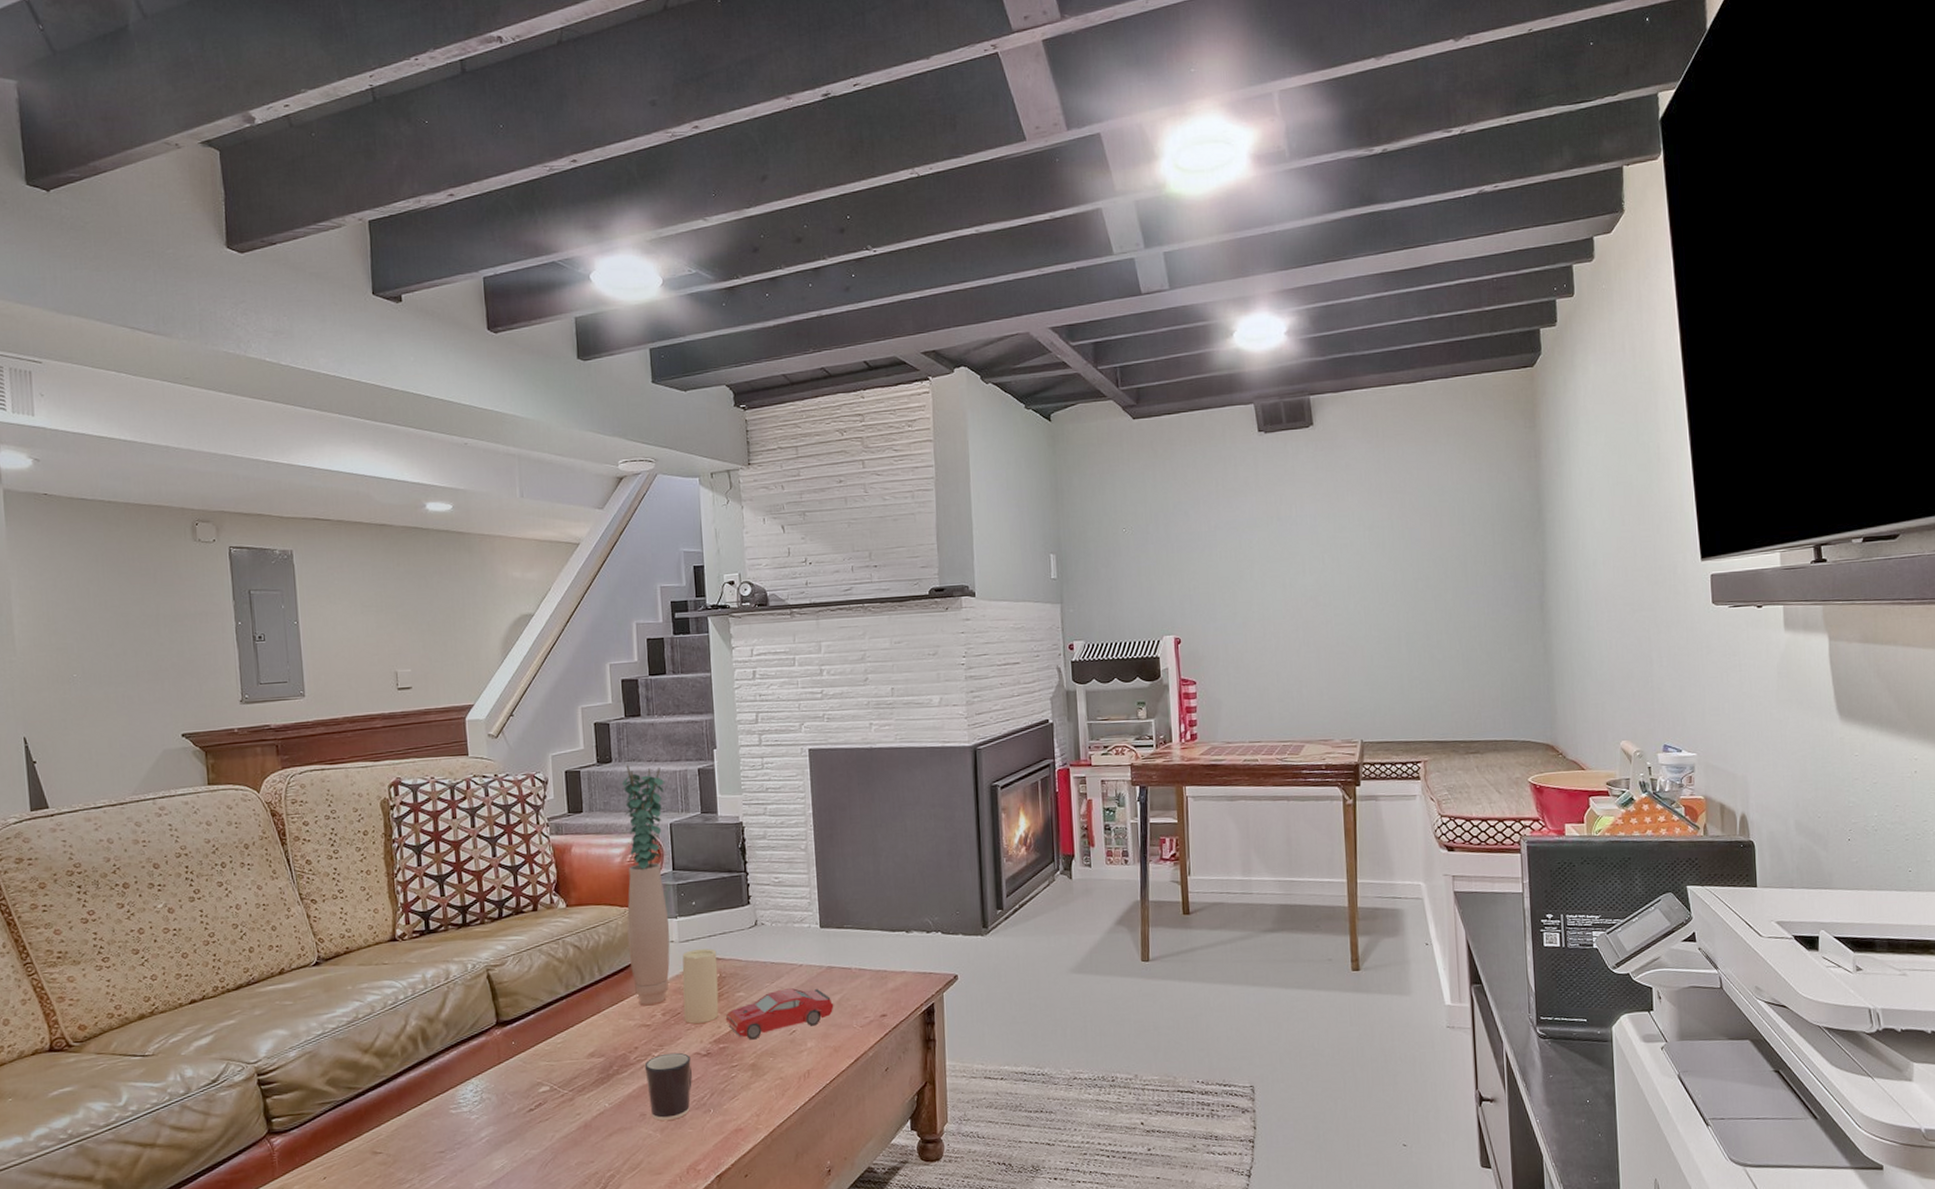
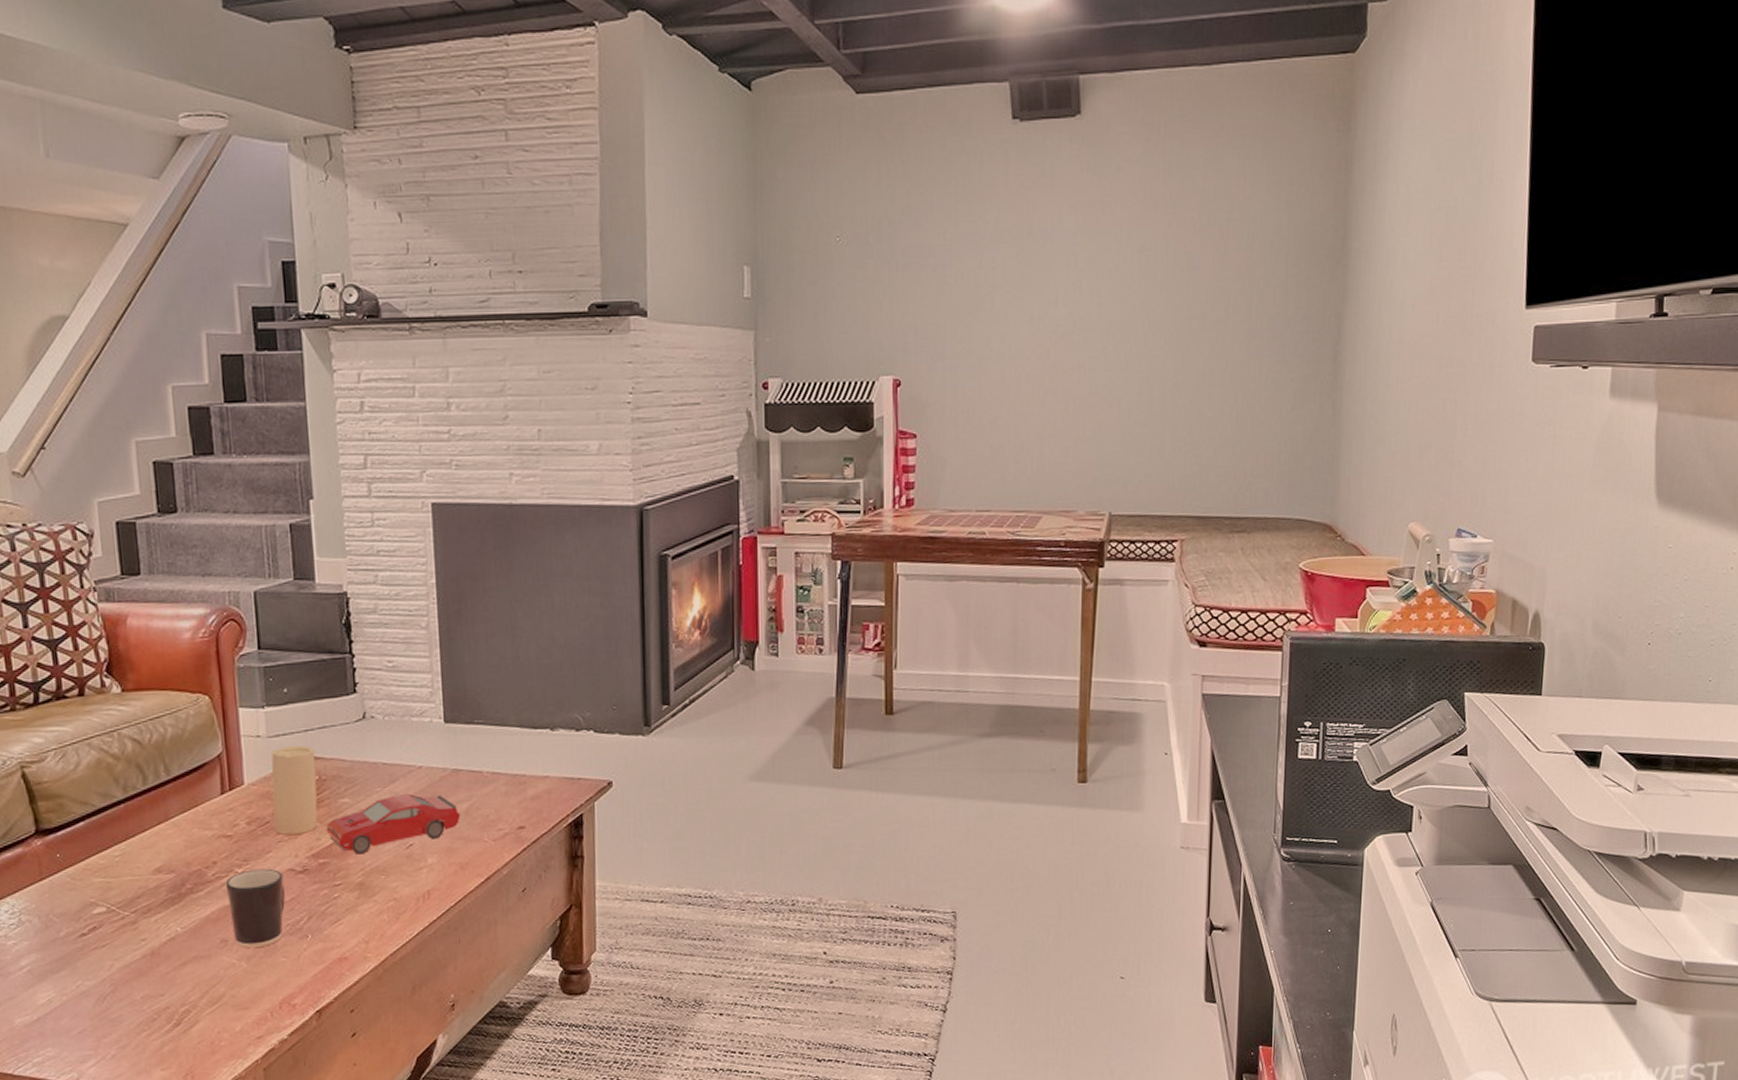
vase: present [622,764,670,1006] -> none [192,516,256,814]

